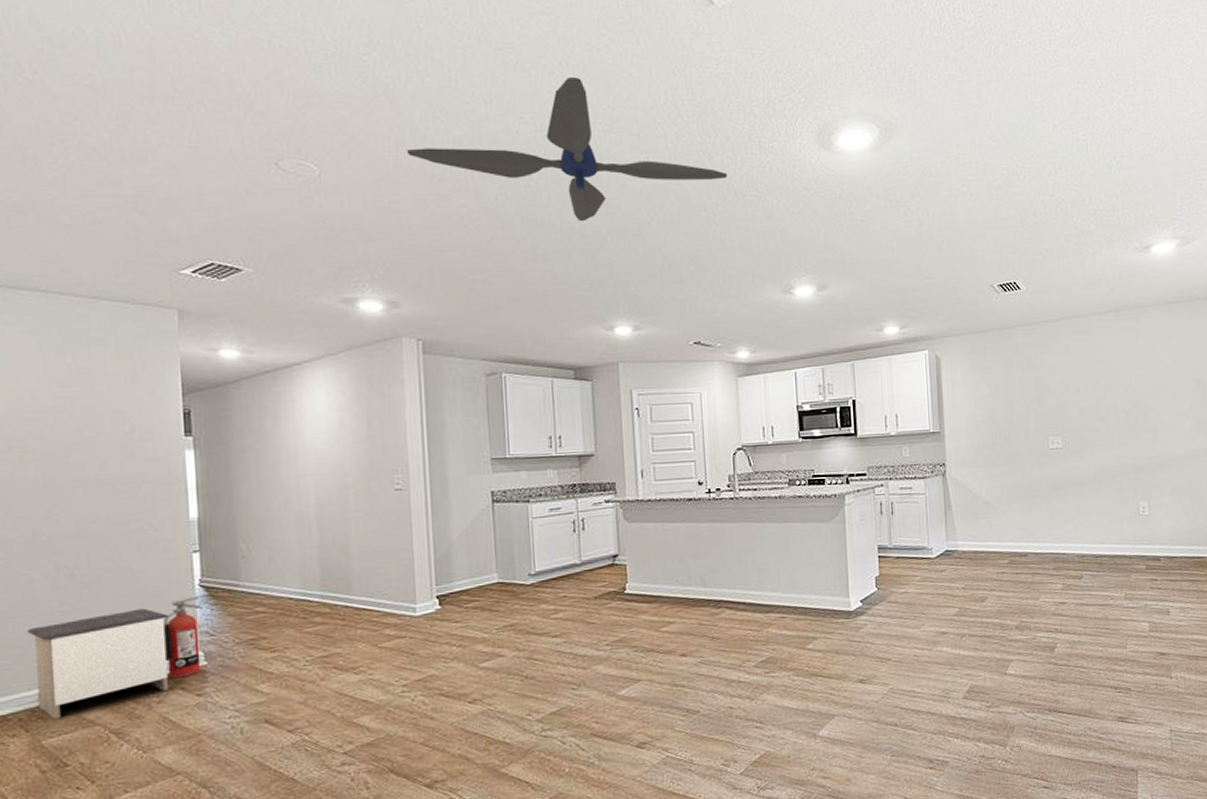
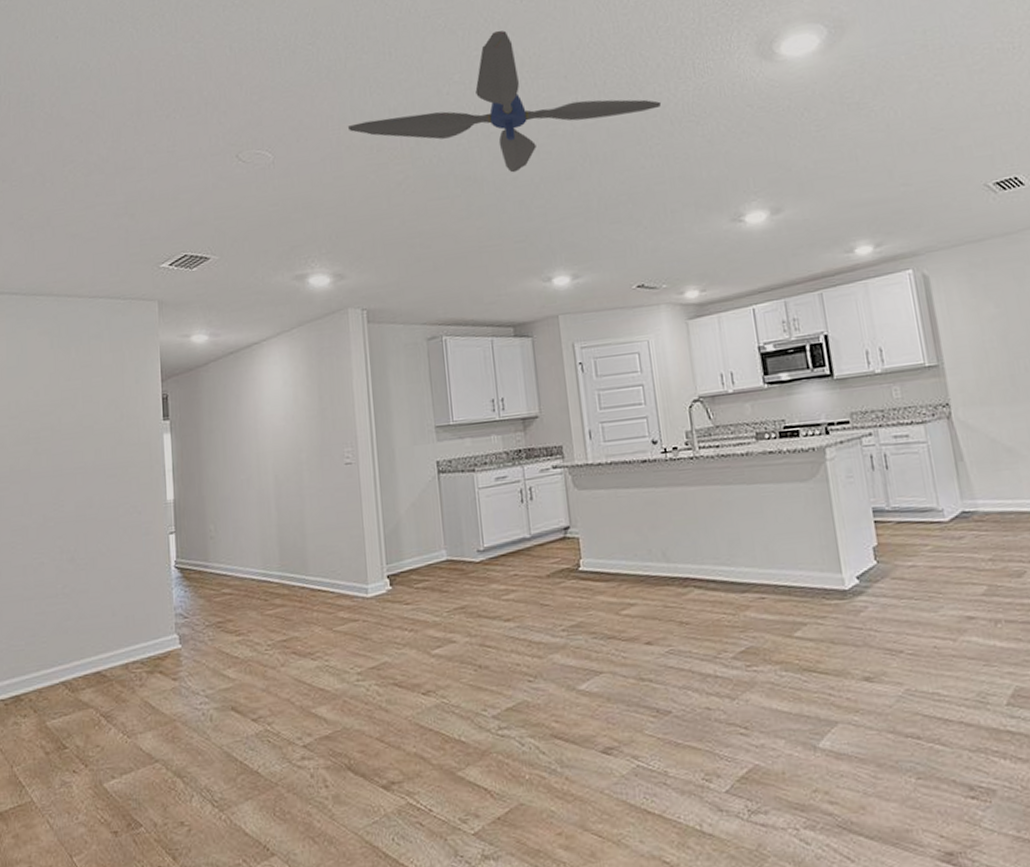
nightstand: present [27,608,169,720] -> none [37,590,150,701]
fire extinguisher: present [164,596,204,679] -> none [145,578,179,662]

